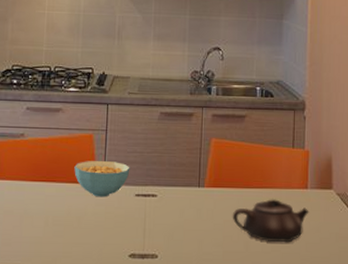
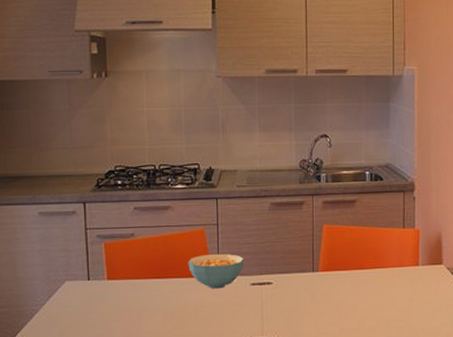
teapot: present [232,199,309,243] -> none [347,277,421,318]

